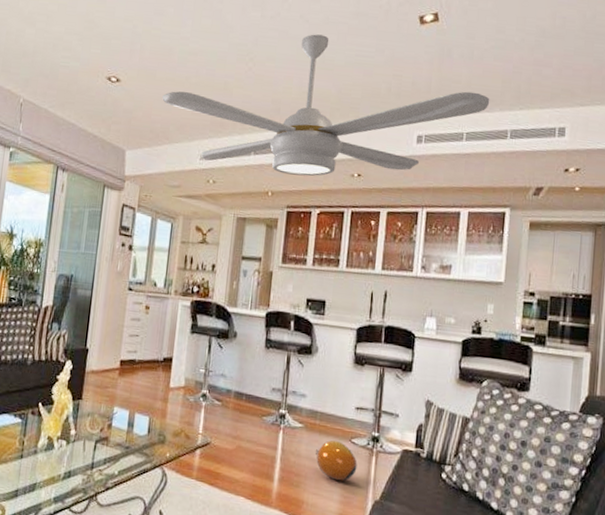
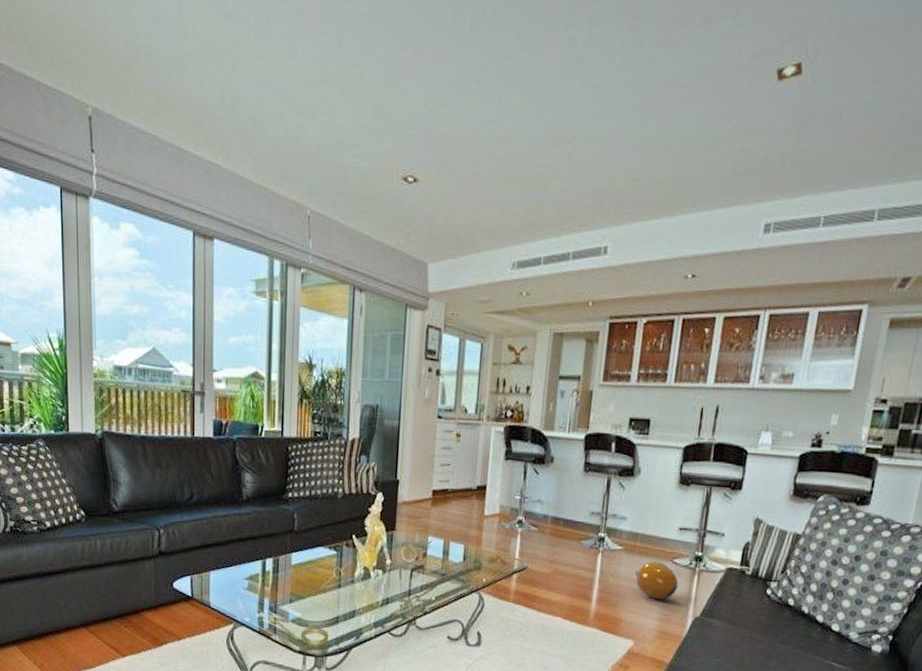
ceiling fan: present [162,34,490,177] -> none [467,104,858,281]

